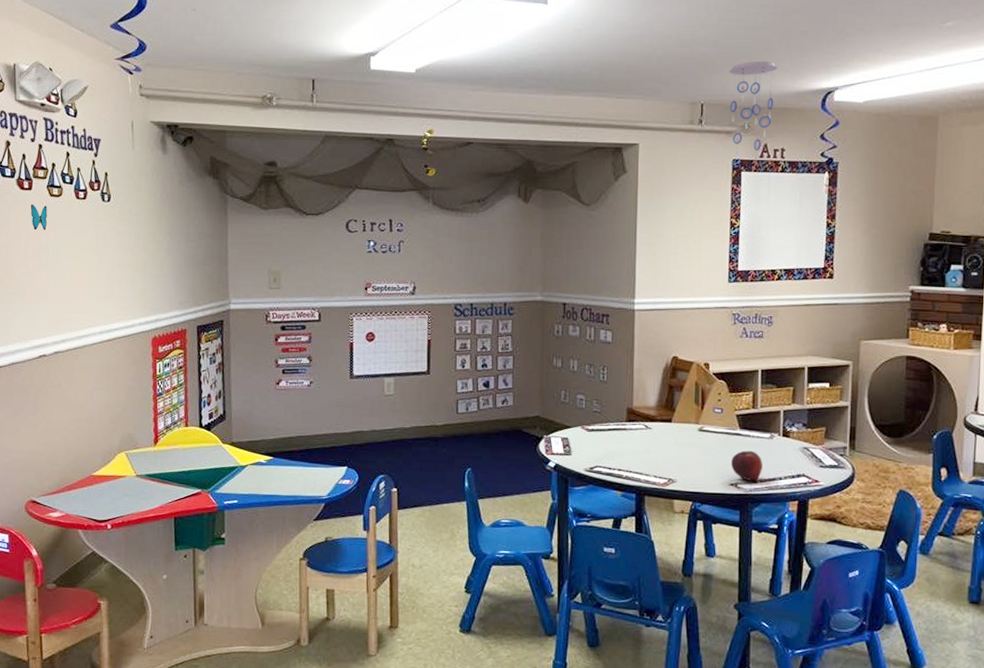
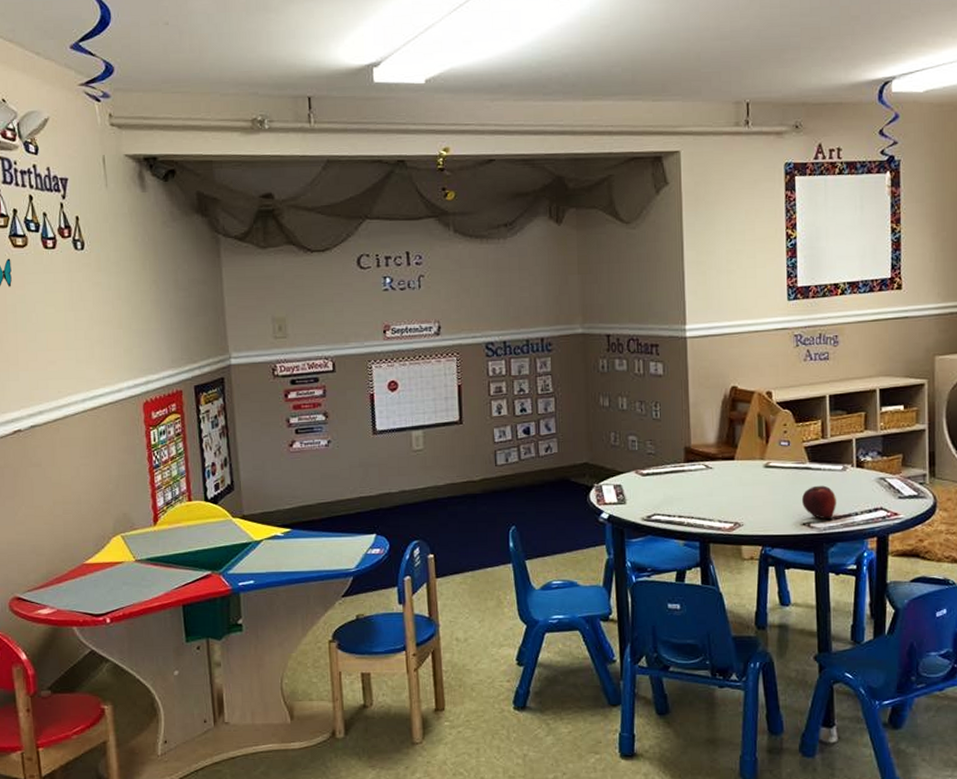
ceiling mobile: present [729,61,778,161] -> none [775,51,829,163]

